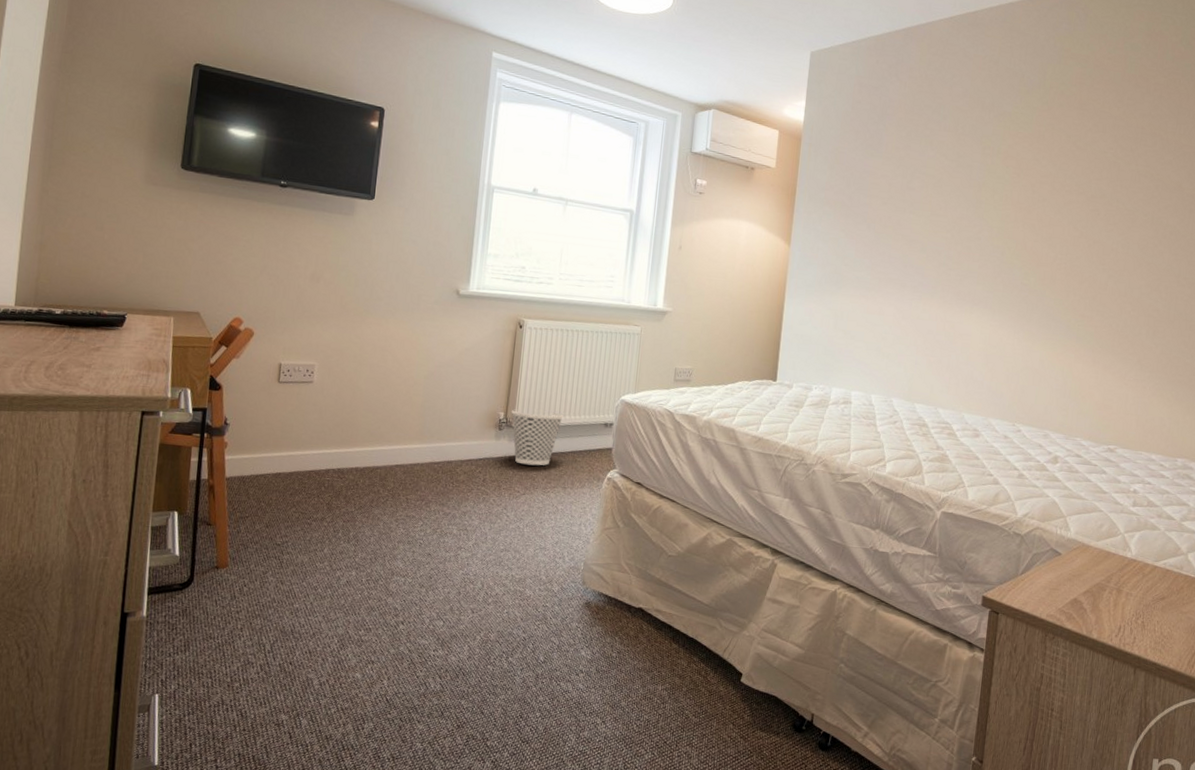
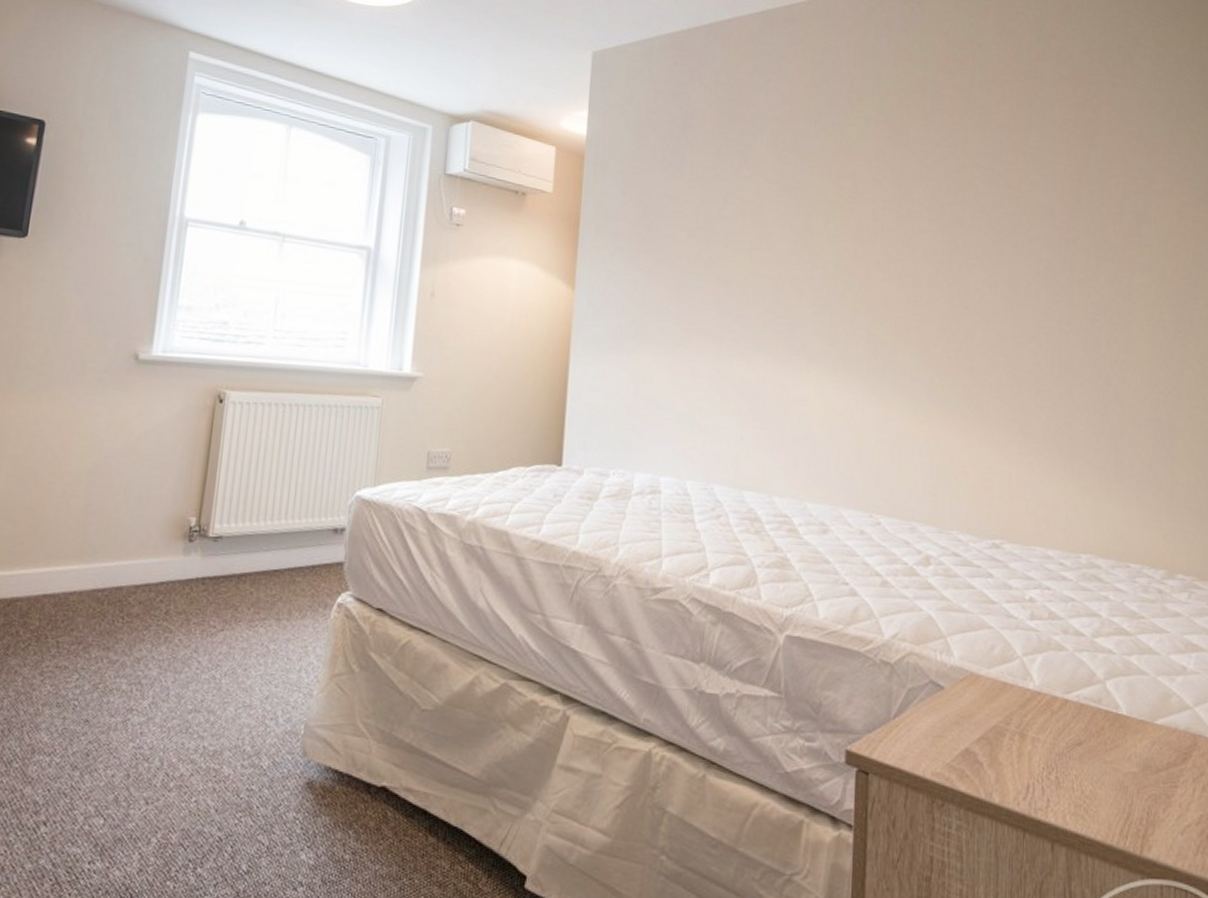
wastebasket: present [511,409,563,466] -> none [206,512,278,590]

